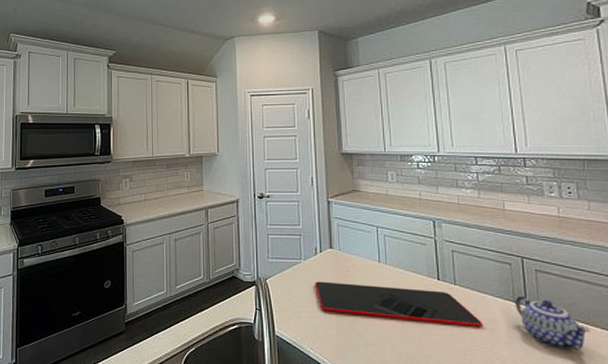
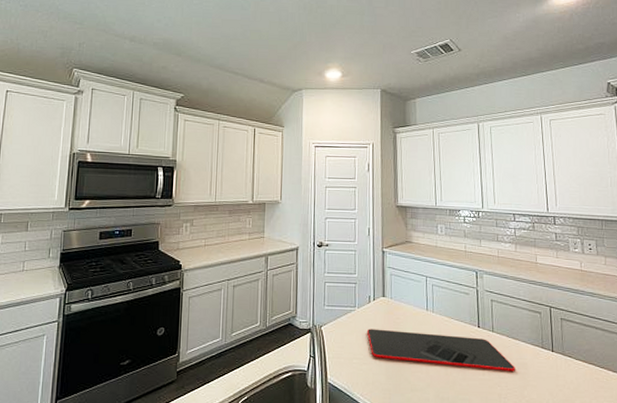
teapot: present [515,296,590,350] -> none [543,342,604,392]

